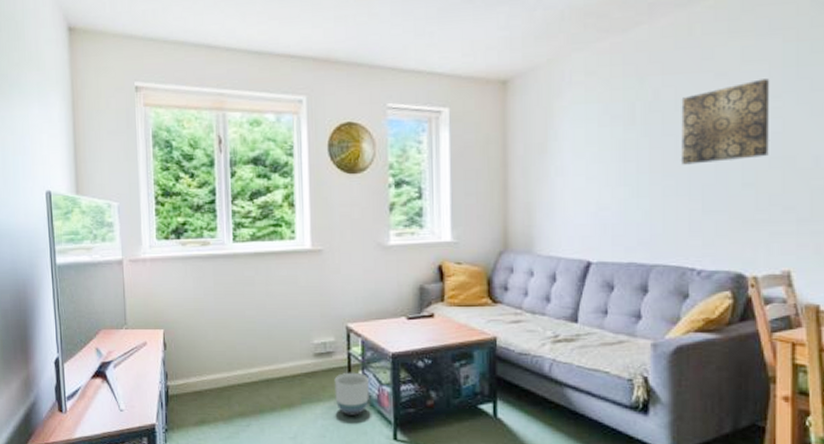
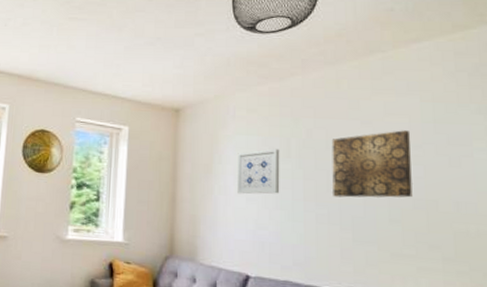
wall art: none [575,116,623,173] -> present [237,148,280,194]

